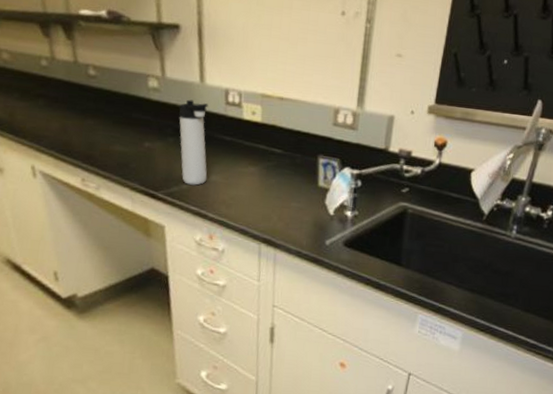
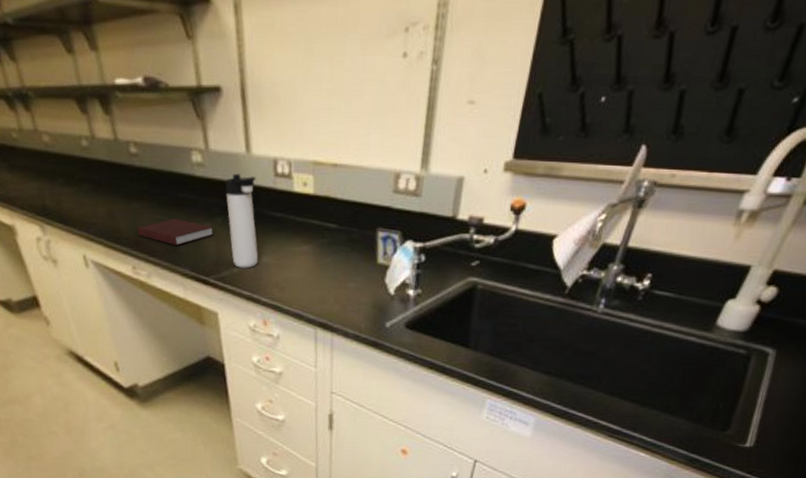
notebook: none [89,136,166,161] -> present [137,219,214,245]

